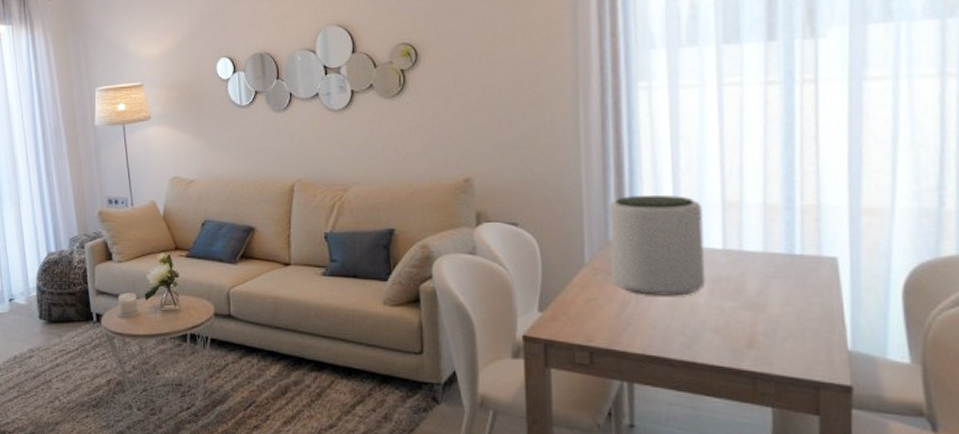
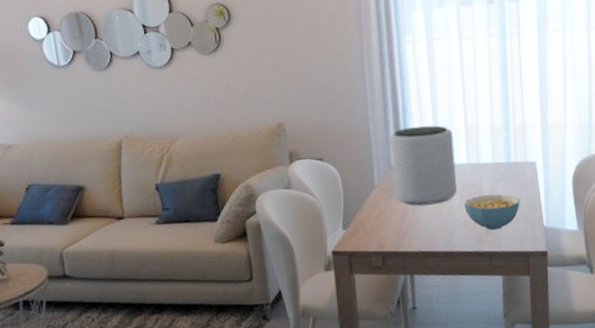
cereal bowl: none [714,294,807,344] -> present [464,194,520,231]

